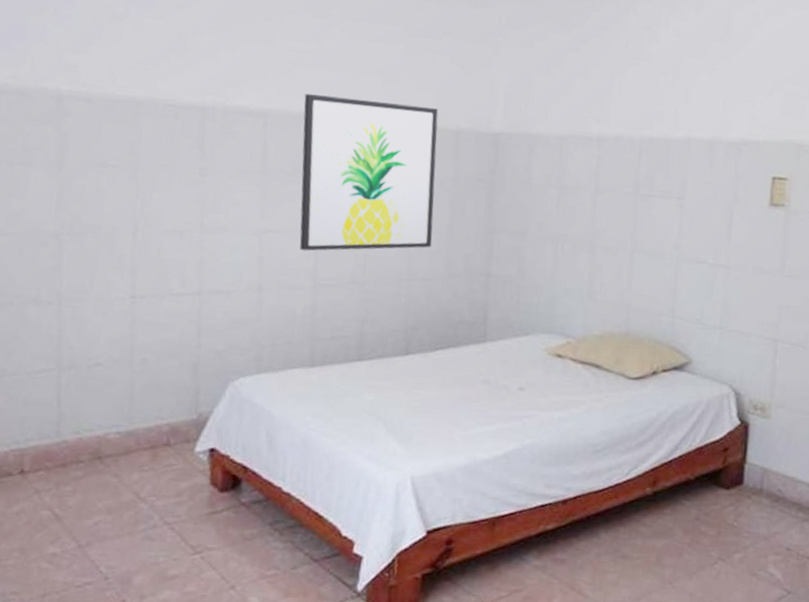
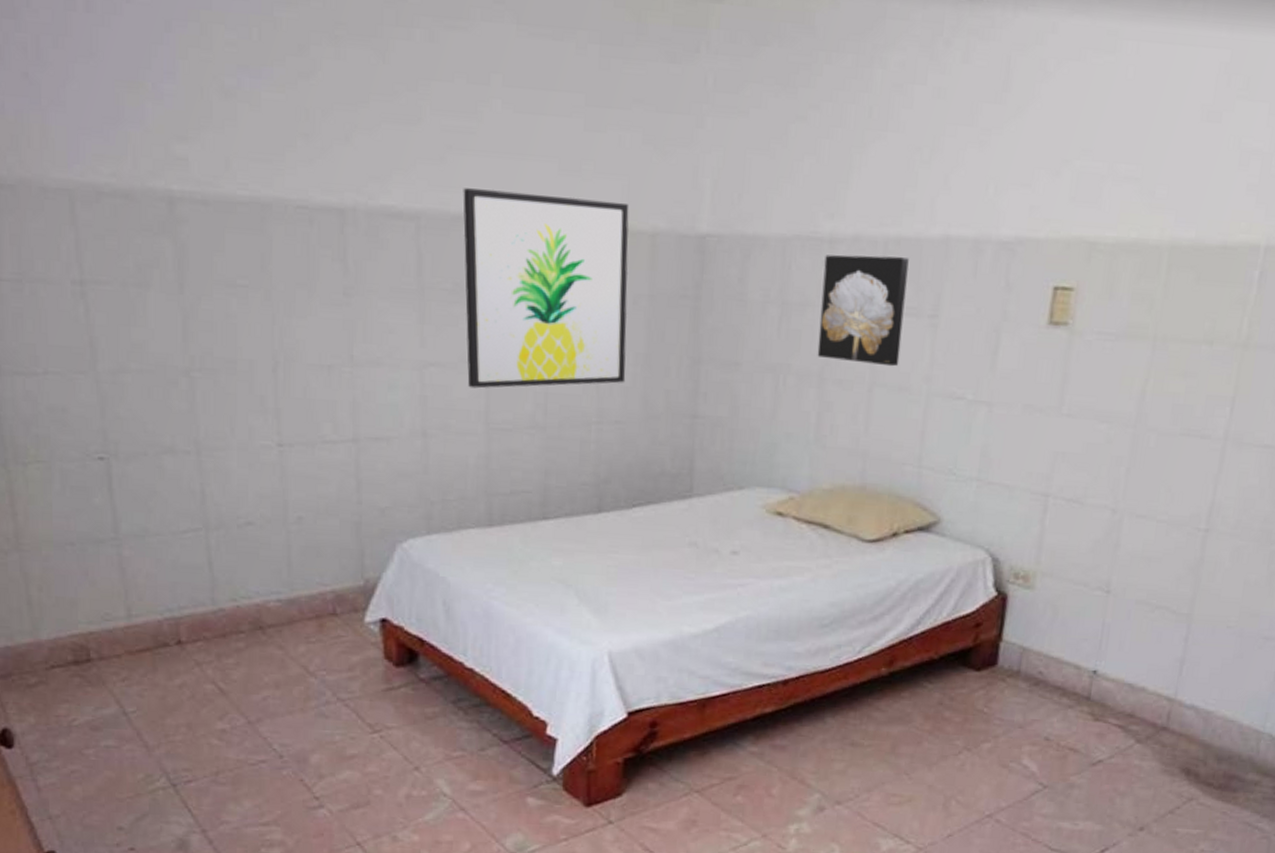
wall art: none [588,150,660,237] -> present [817,255,909,367]

